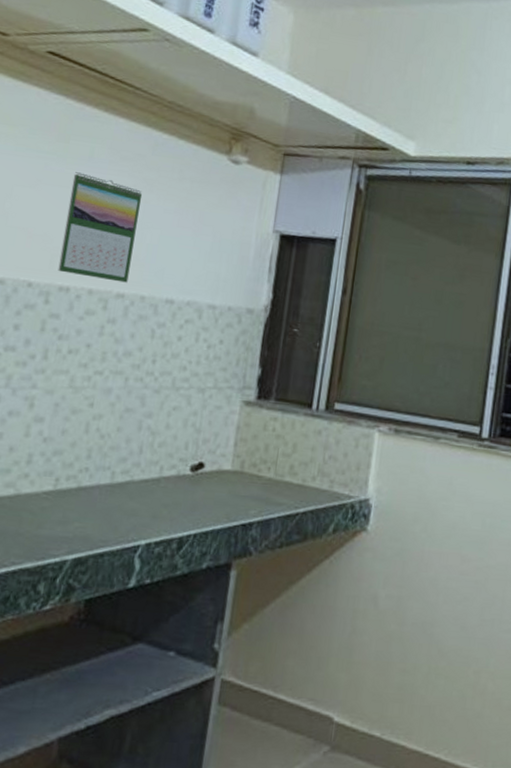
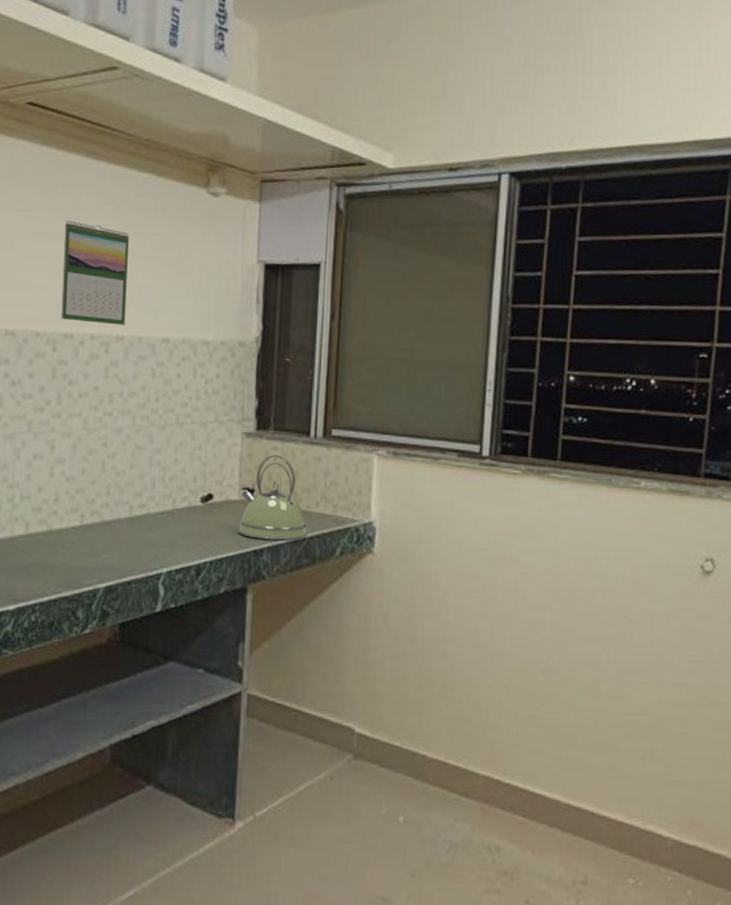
kettle: none [227,425,301,515] -> present [237,454,307,541]

